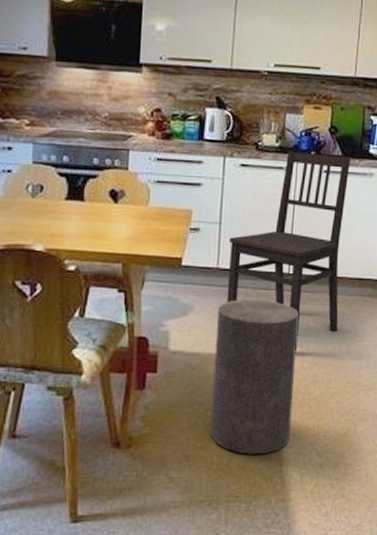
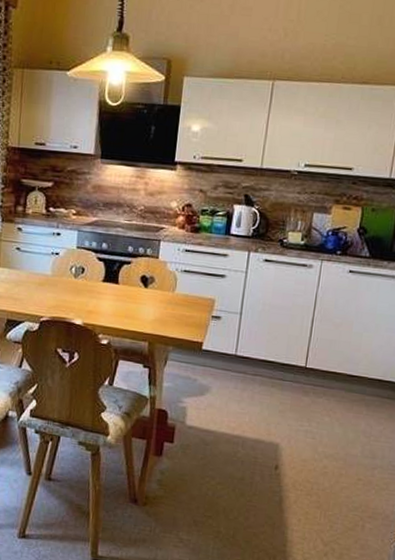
stool: present [210,300,299,454] -> none [219,386,313,533]
dining chair: present [227,151,351,350] -> none [242,249,379,441]

